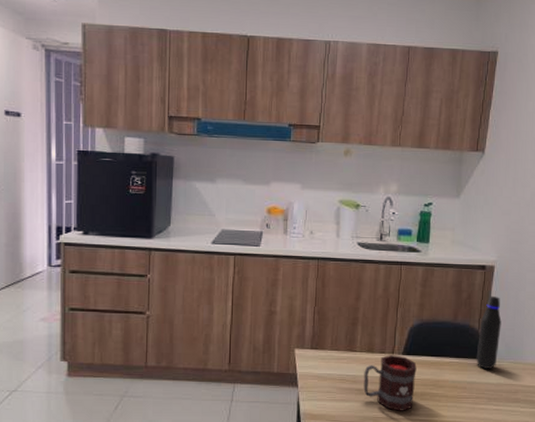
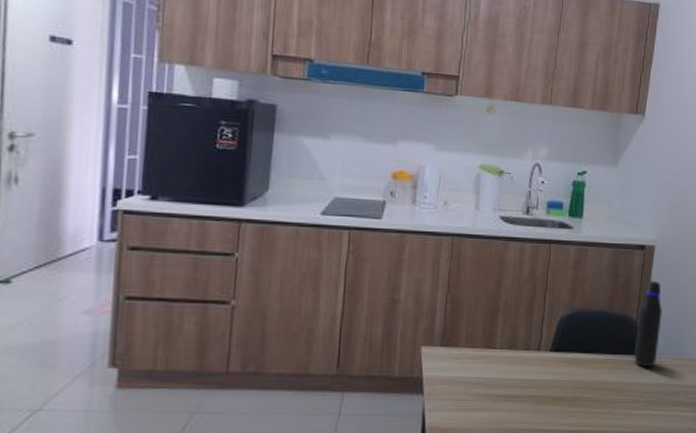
mug: present [363,355,417,411] -> none [503,352,567,421]

